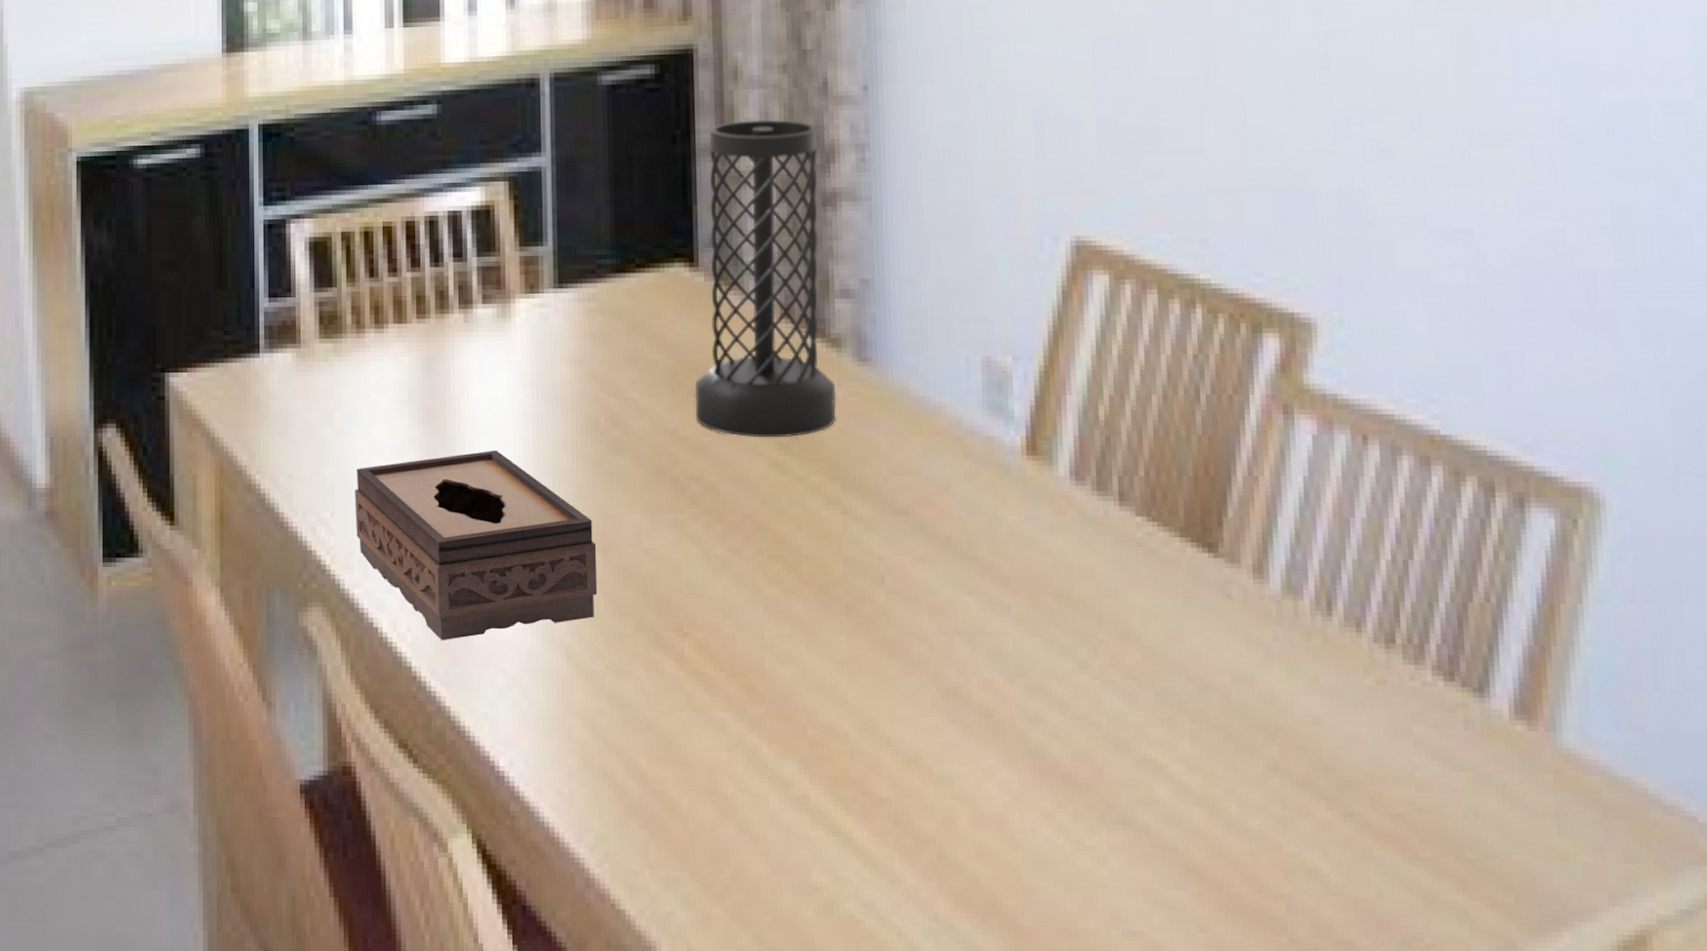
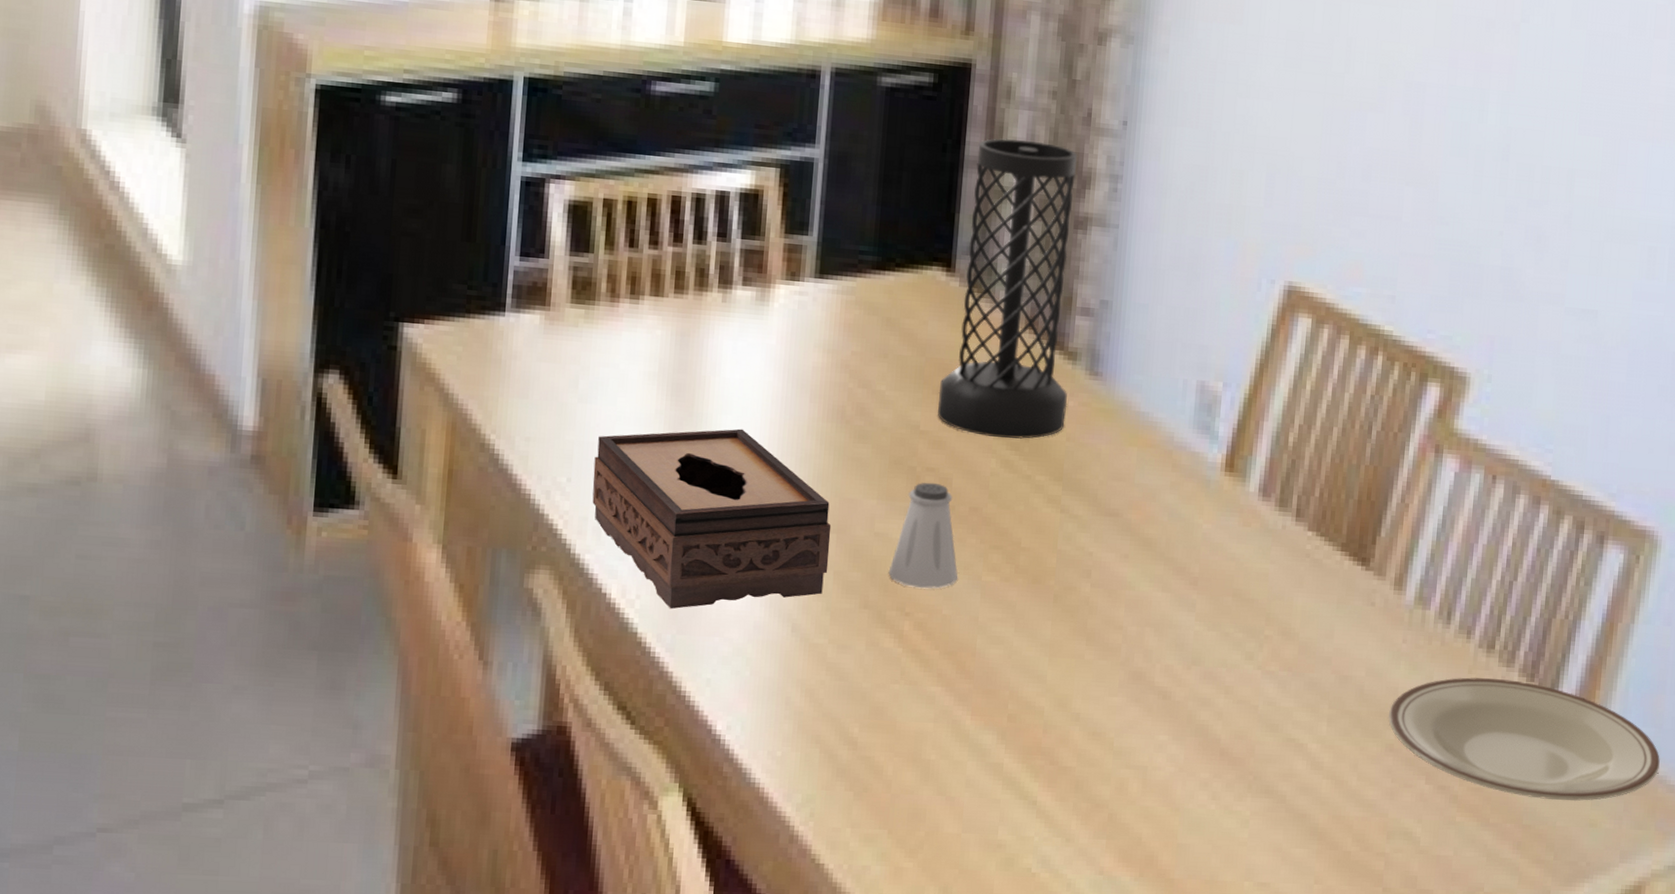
saltshaker: none [661,491,737,606] -> present [888,482,958,589]
plate: none [1266,679,1648,829] -> present [1388,677,1660,802]

